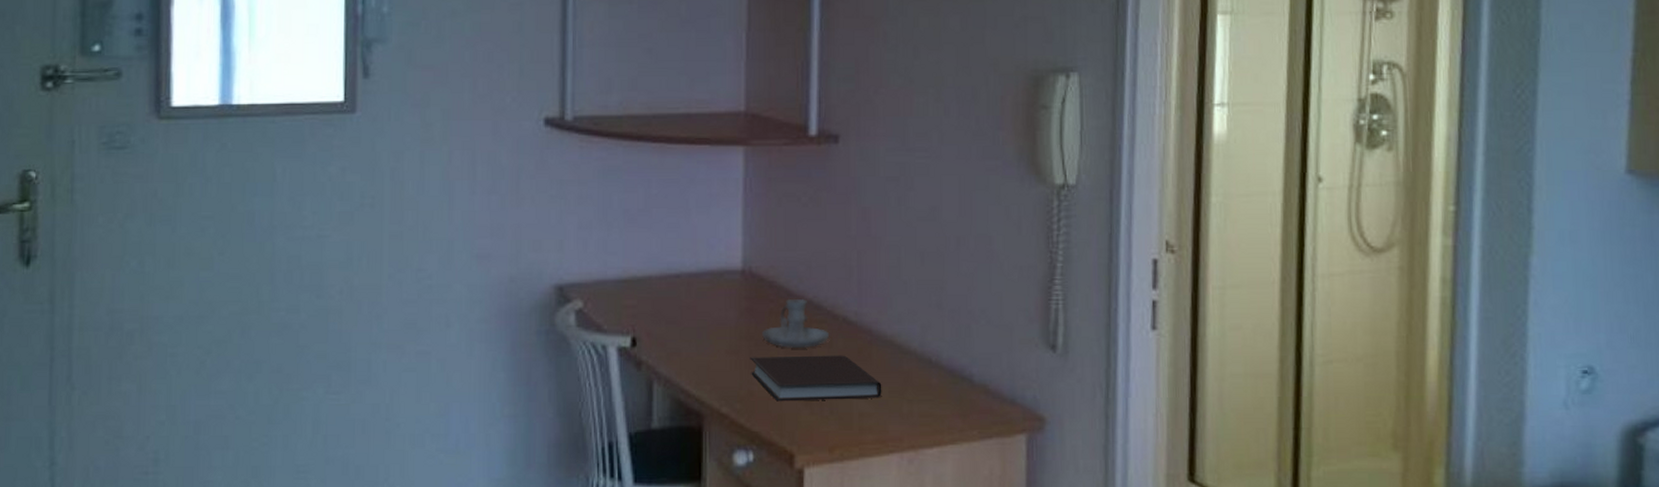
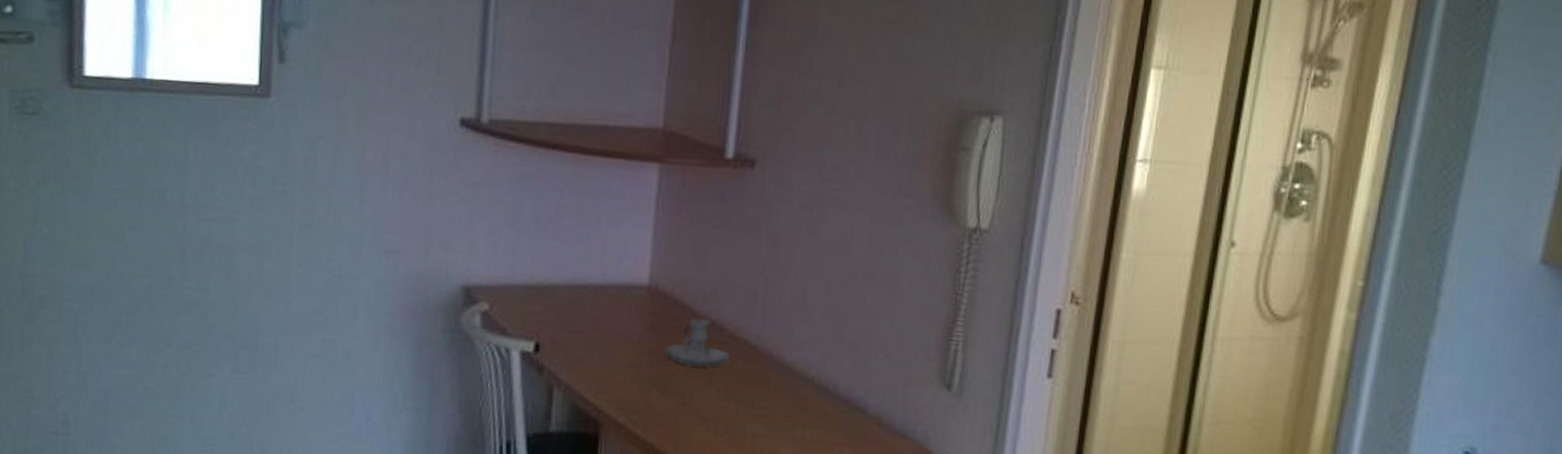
notebook: present [750,355,882,402] -> none [650,371,778,421]

